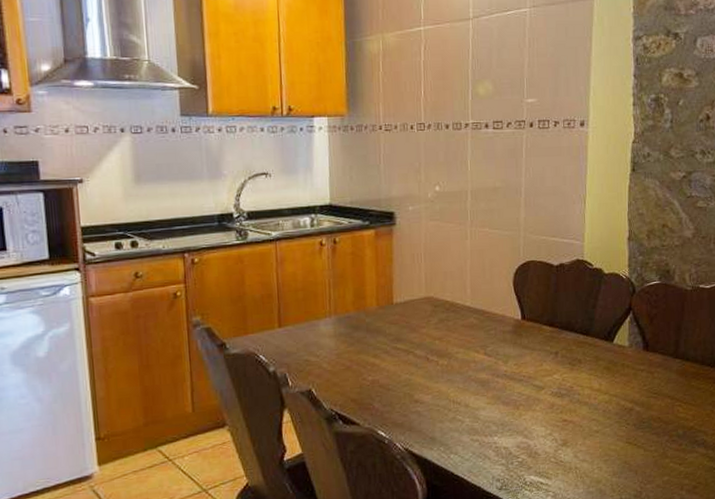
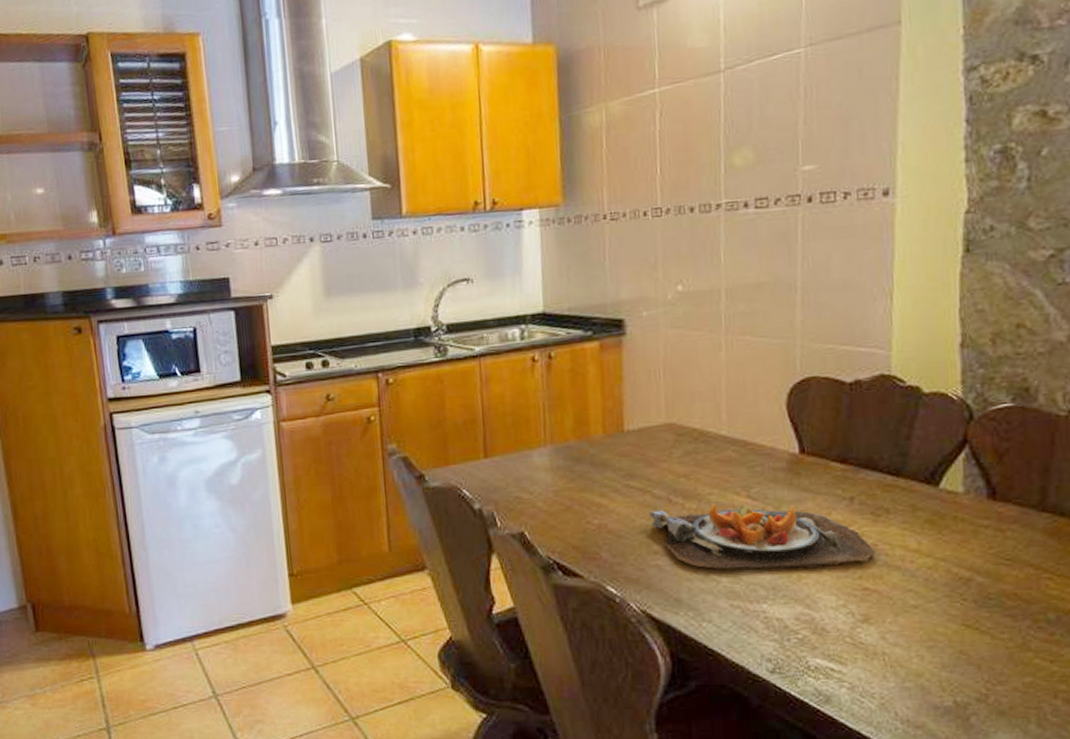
food plate: none [411,359,572,412] -> present [648,504,877,569]

